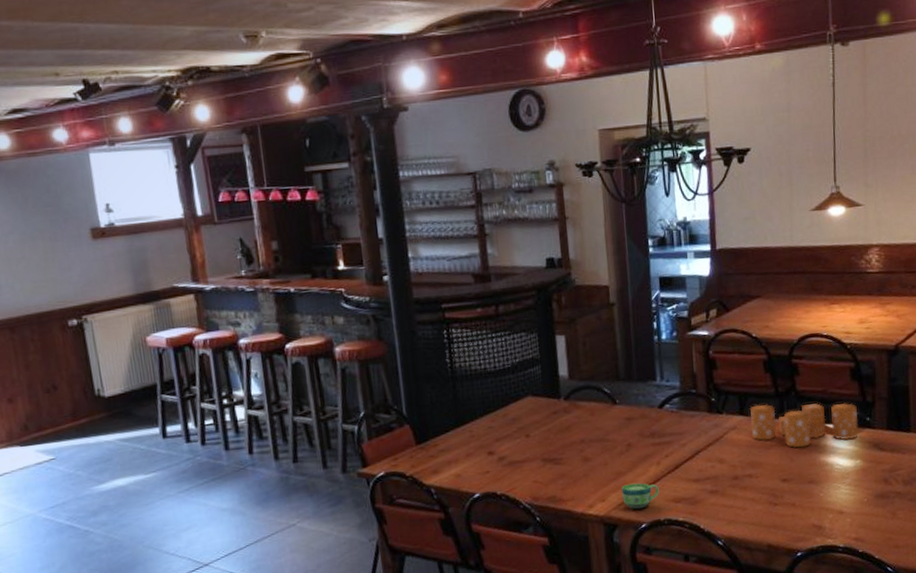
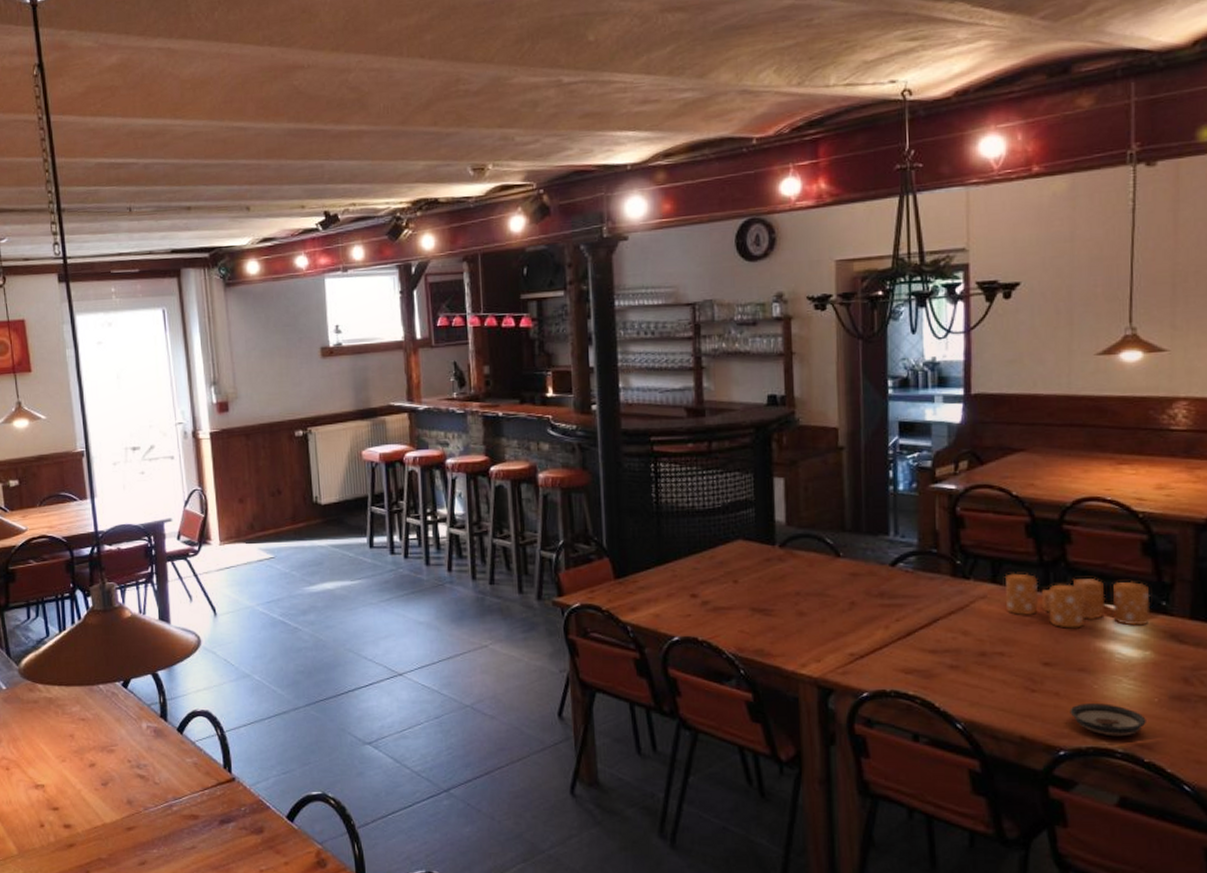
cup: present [621,483,659,510] -> none [841,646,886,676]
saucer: none [803,508,859,535] -> present [1070,703,1146,737]

